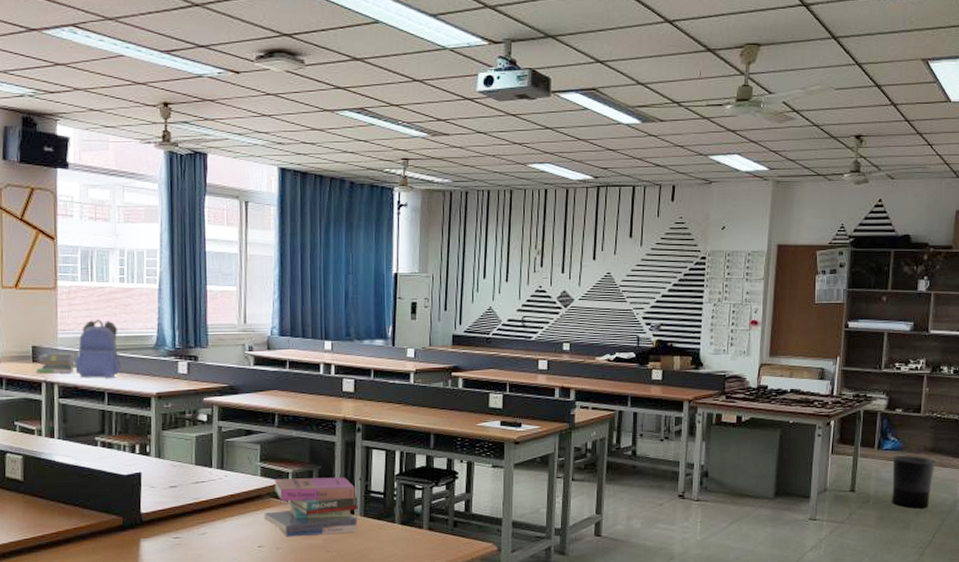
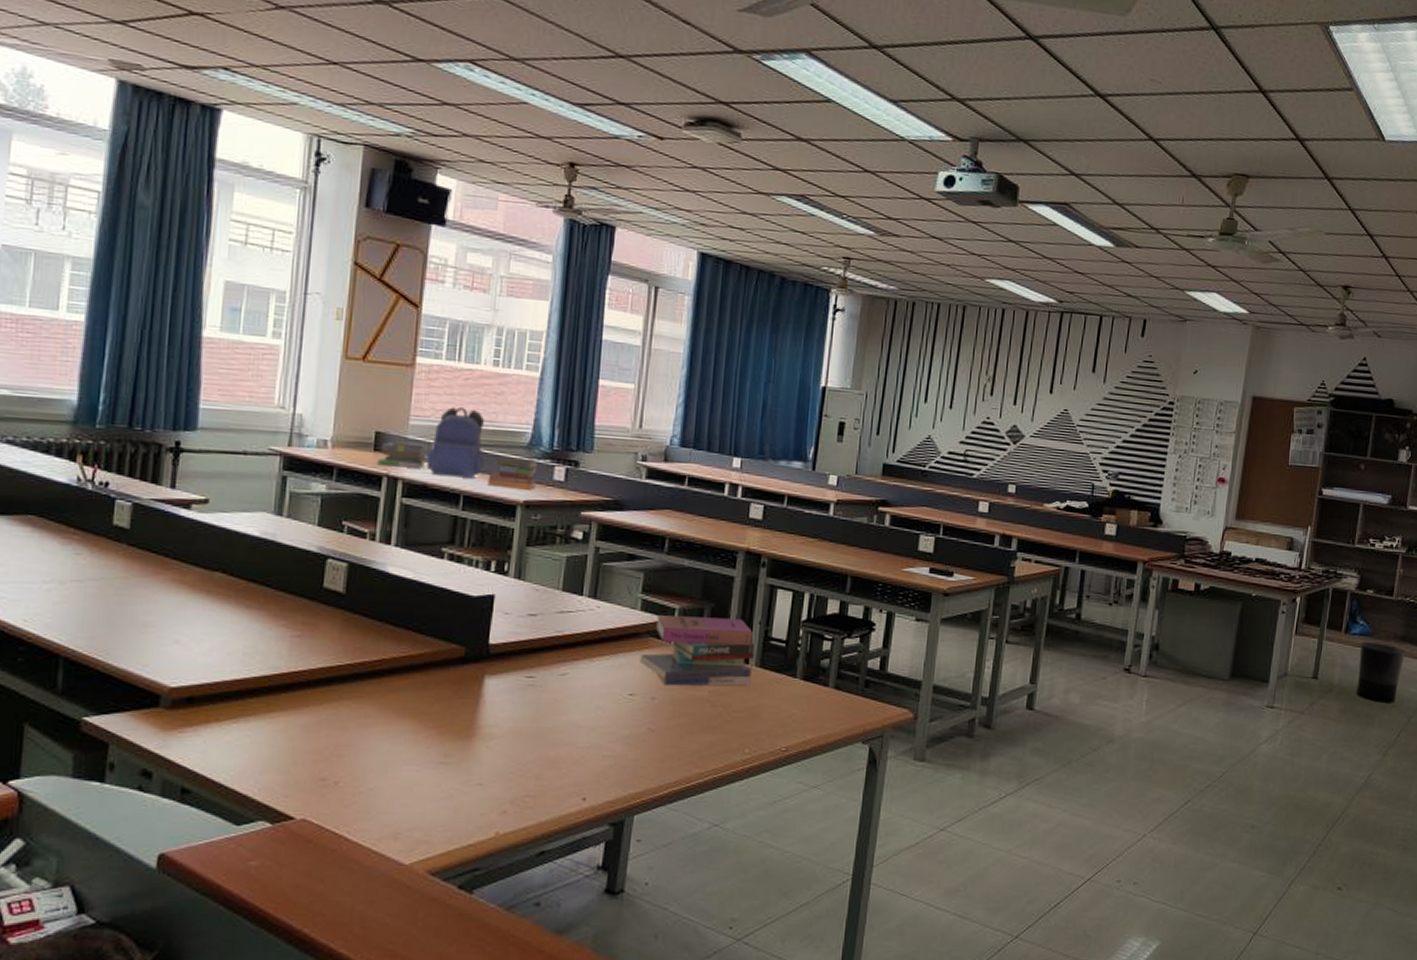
books: none [125,357,164,384] -> present [487,457,537,490]

